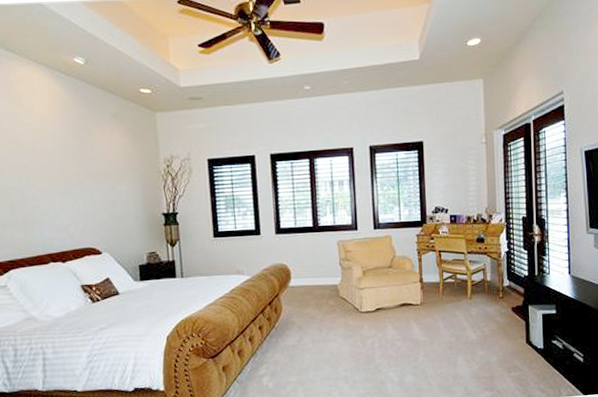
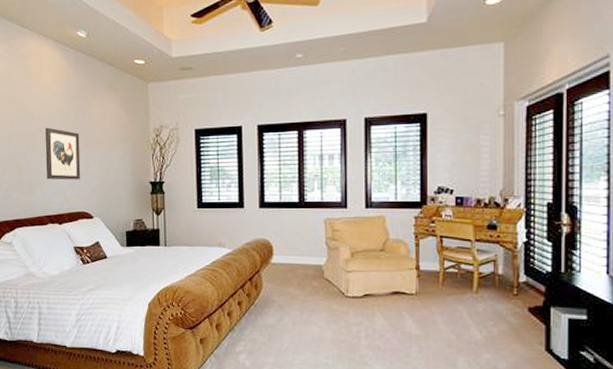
wall art: none [41,159,86,216] -> present [45,127,81,180]

